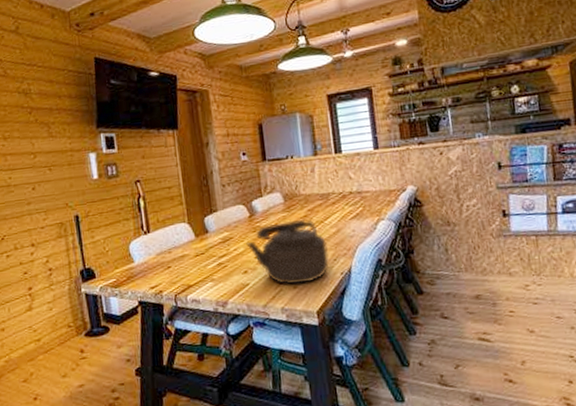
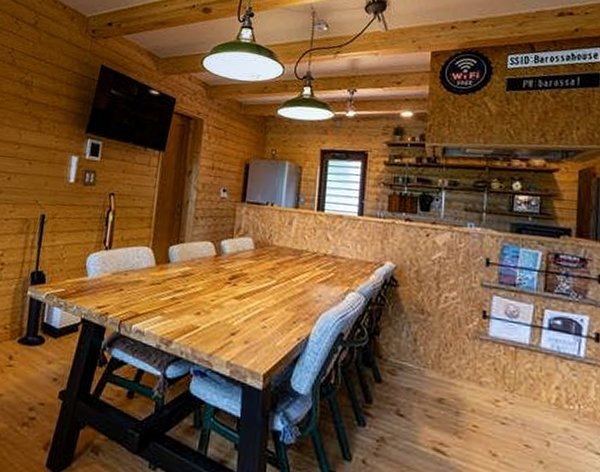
kettle: present [246,220,330,285] -> none [205,268,290,341]

